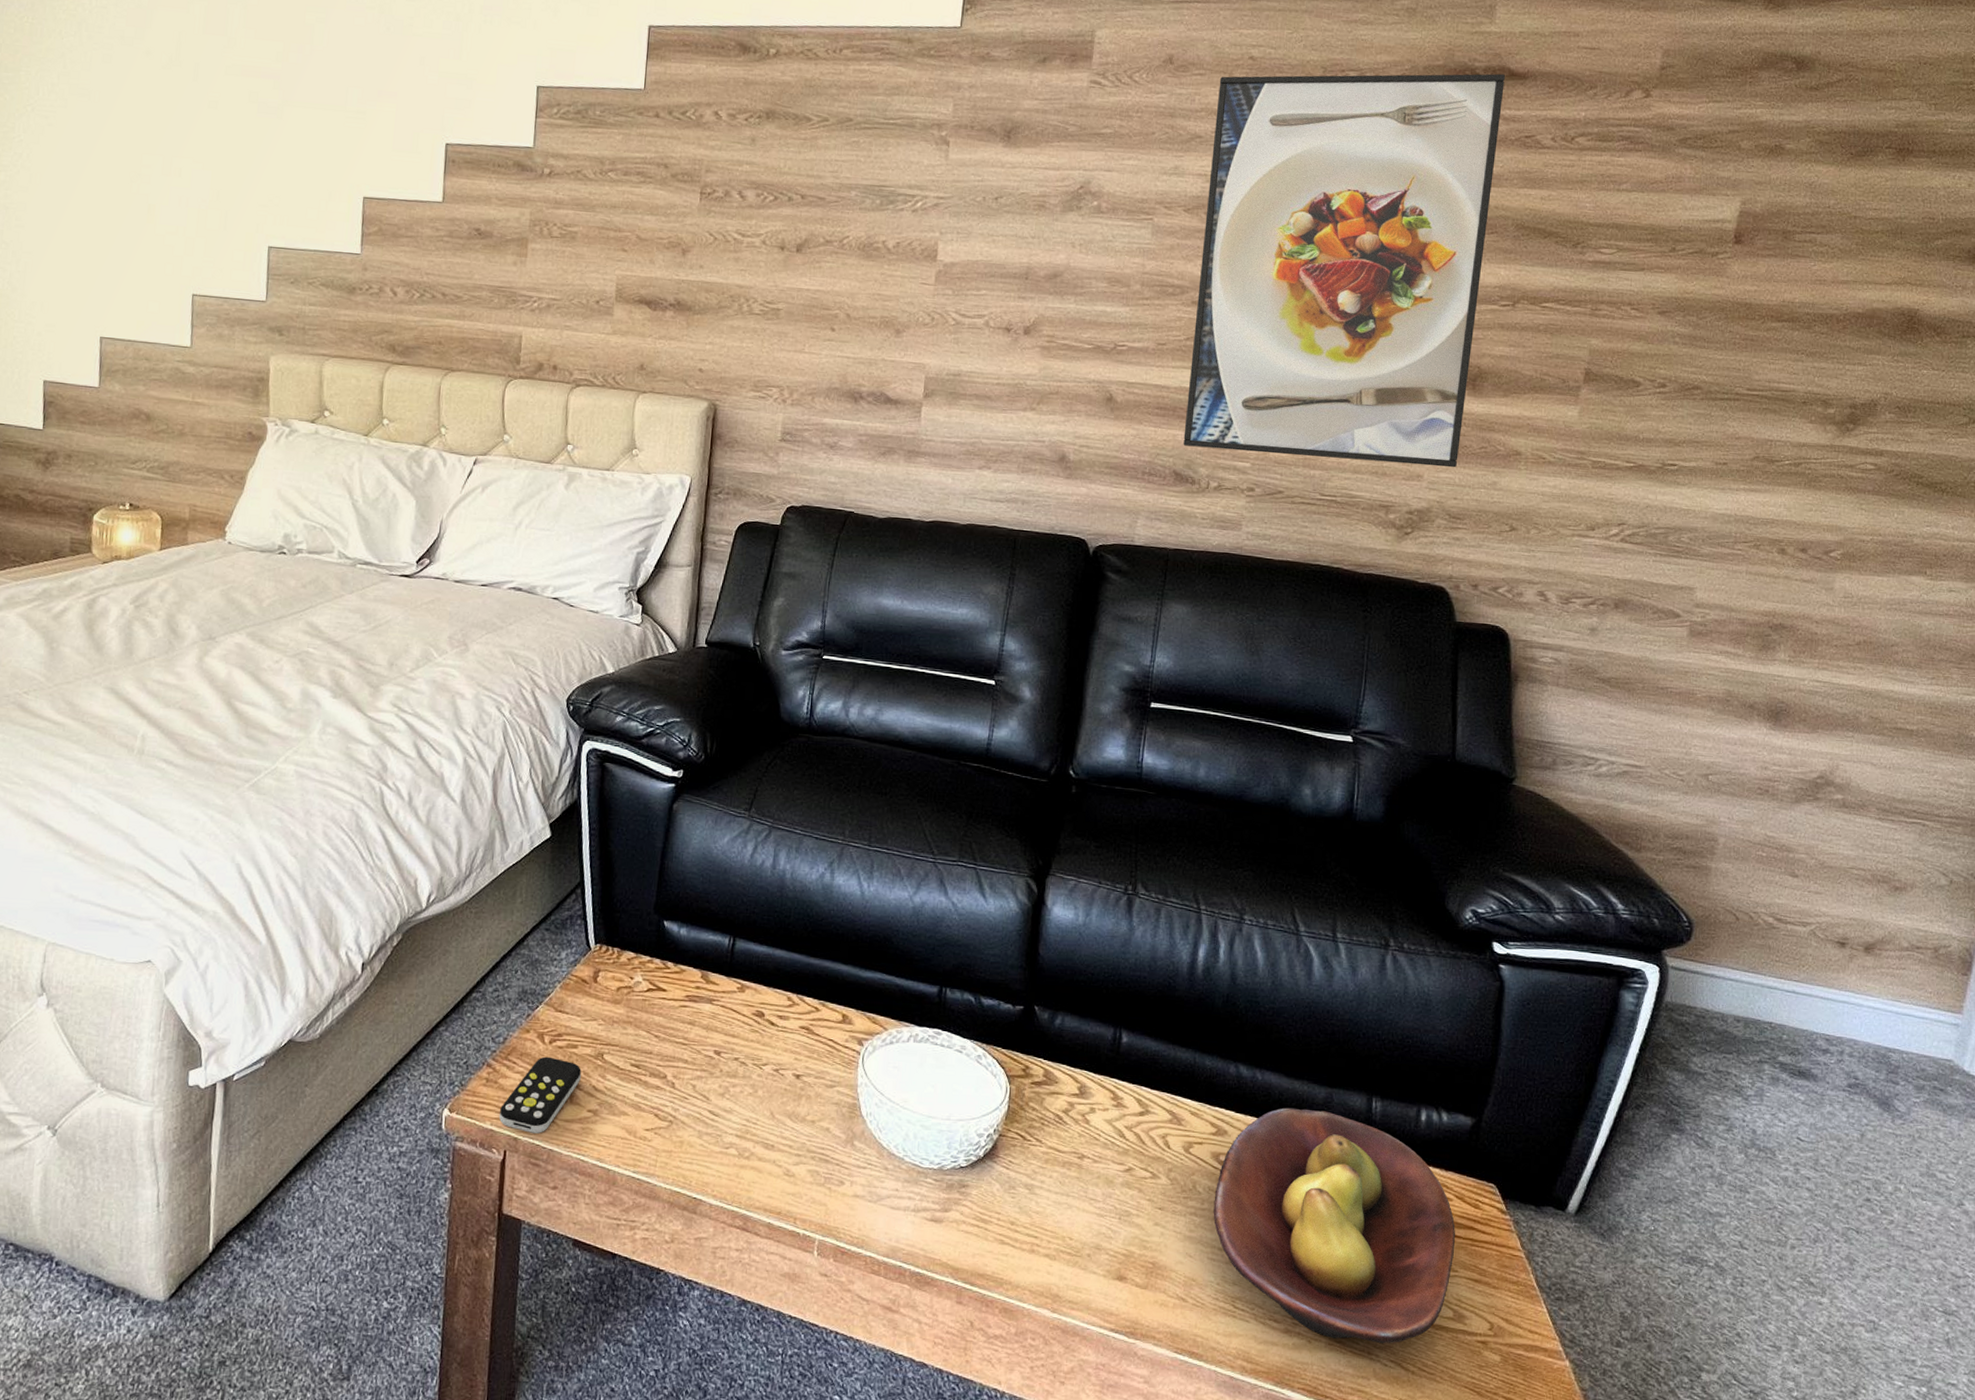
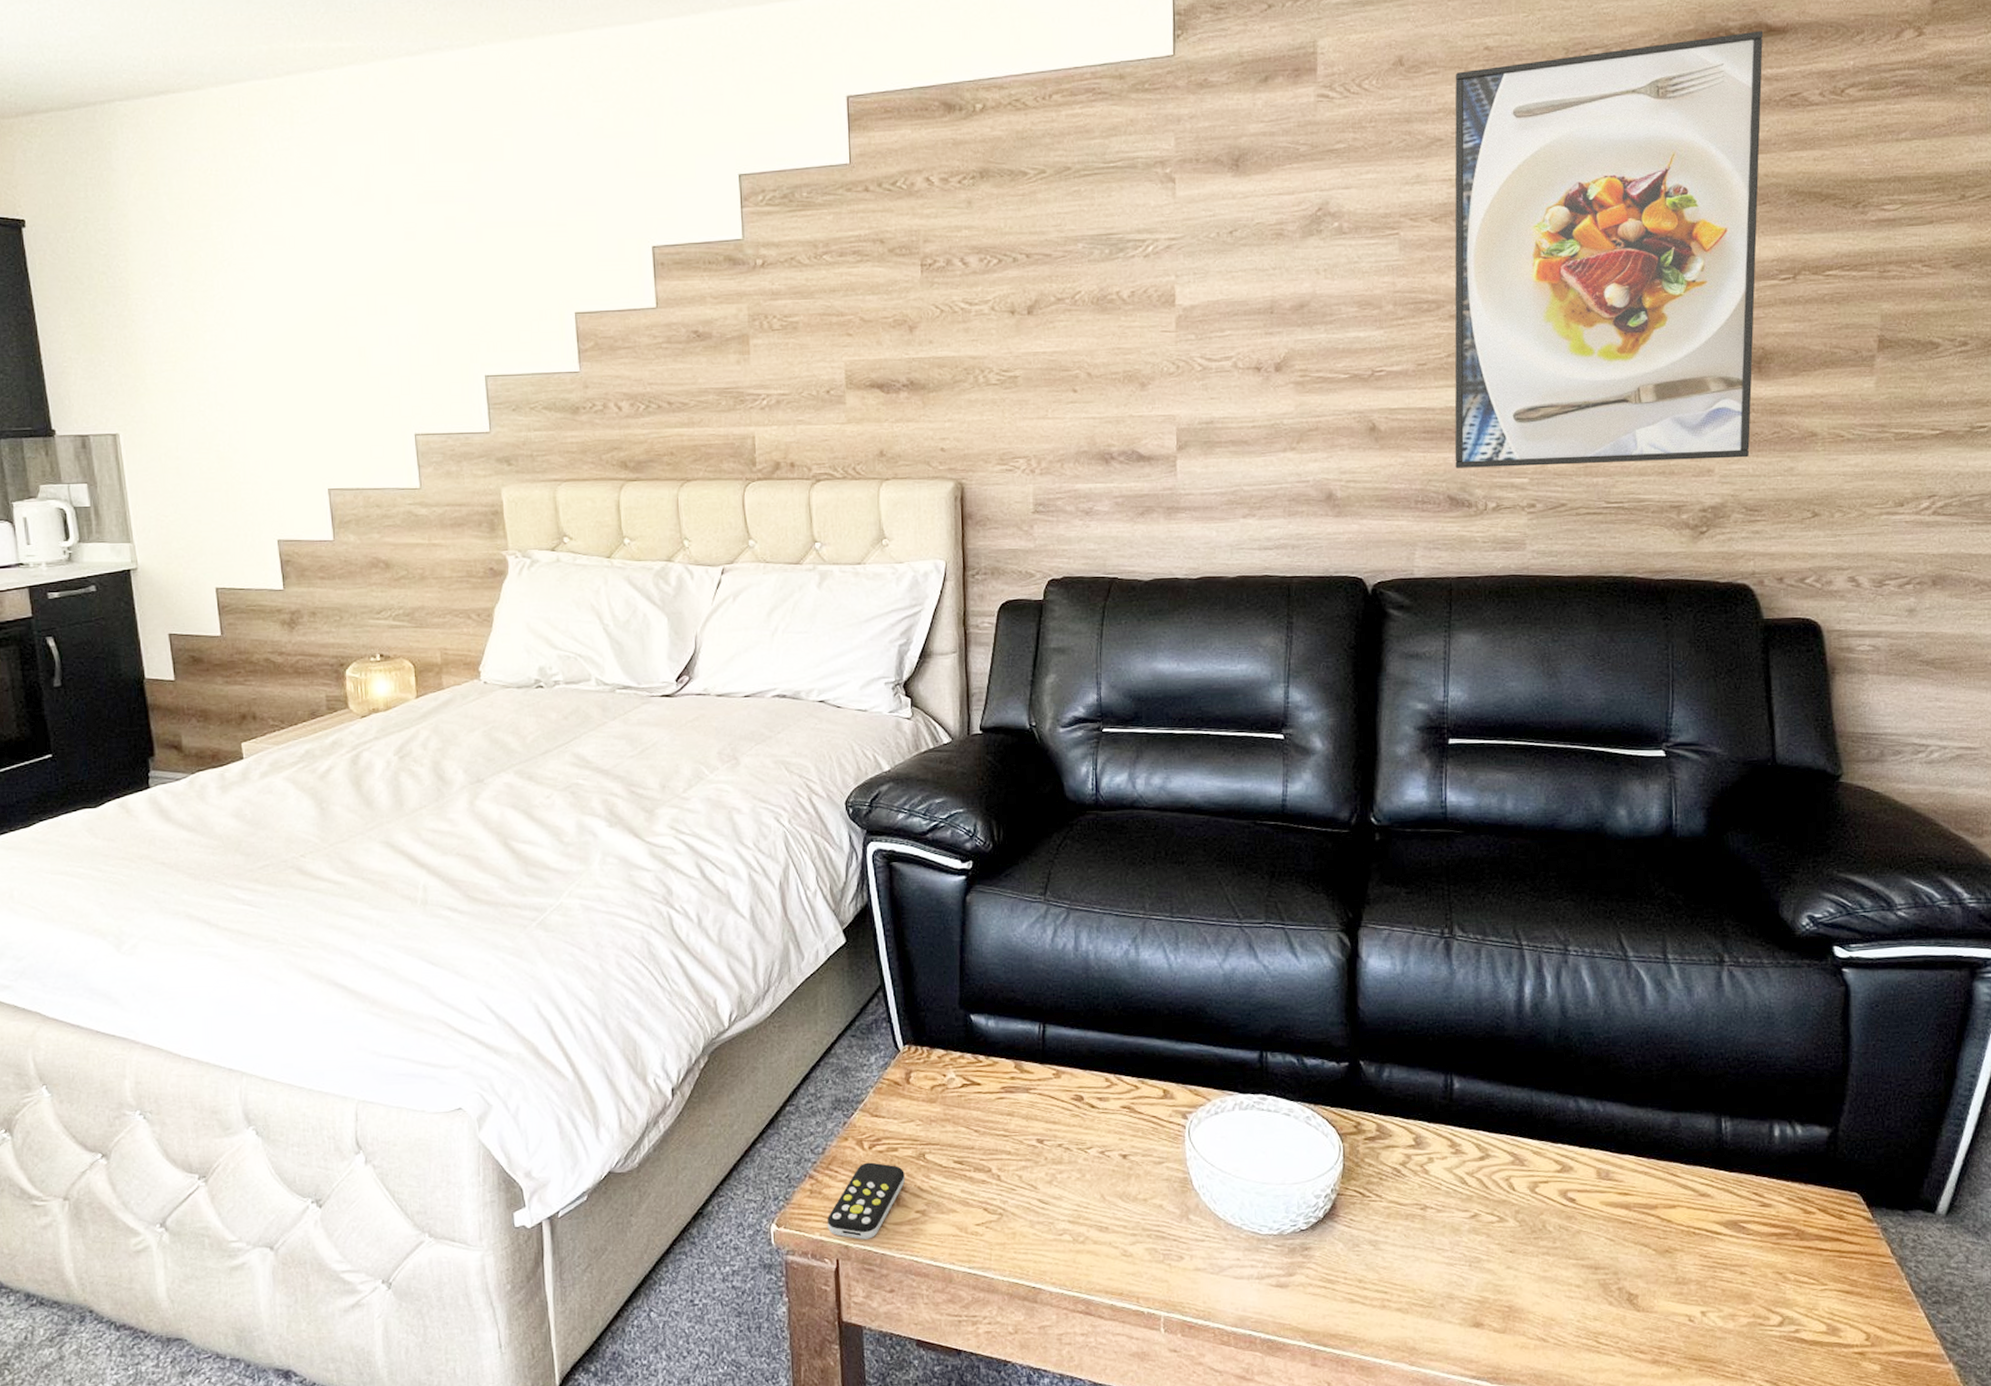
fruit bowl: present [1213,1107,1456,1344] -> none [1565,1136,1822,1365]

